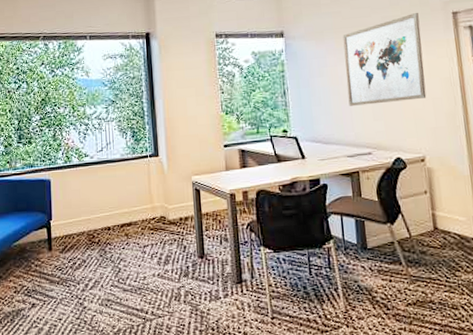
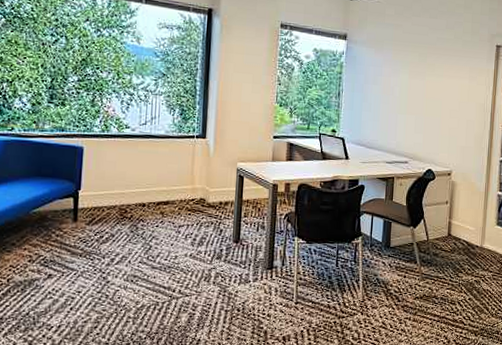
wall art: present [342,12,427,106] -> none [395,39,469,120]

